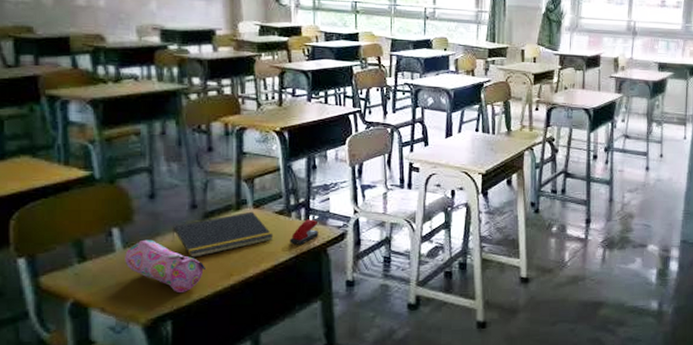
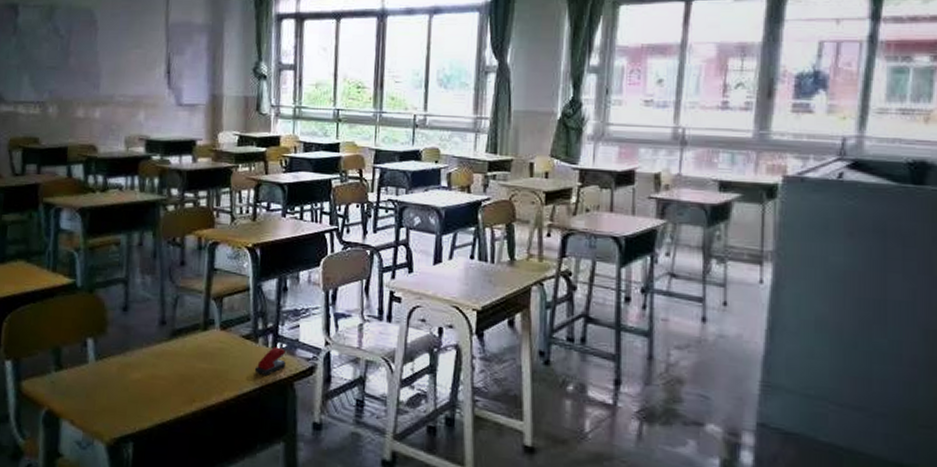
pencil case: present [125,239,205,294] -> none [96,353,169,415]
notepad: present [171,211,274,259] -> none [139,333,239,379]

